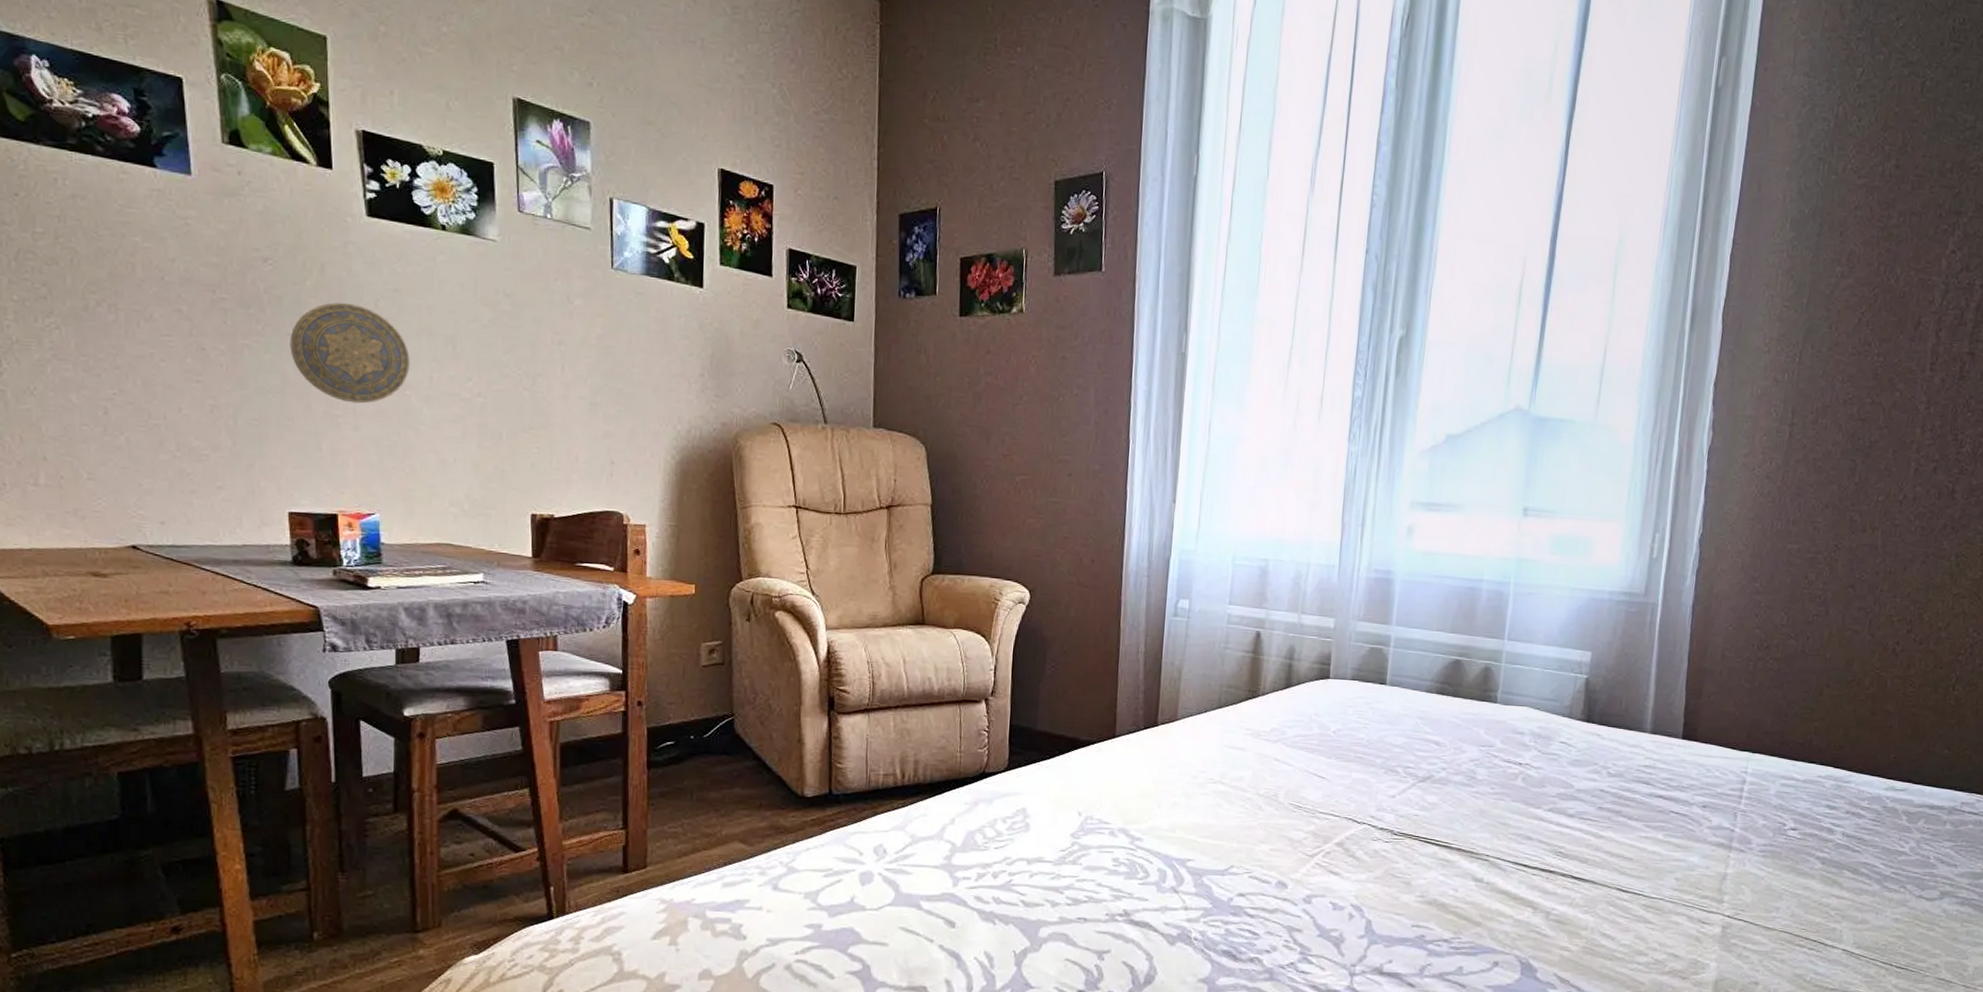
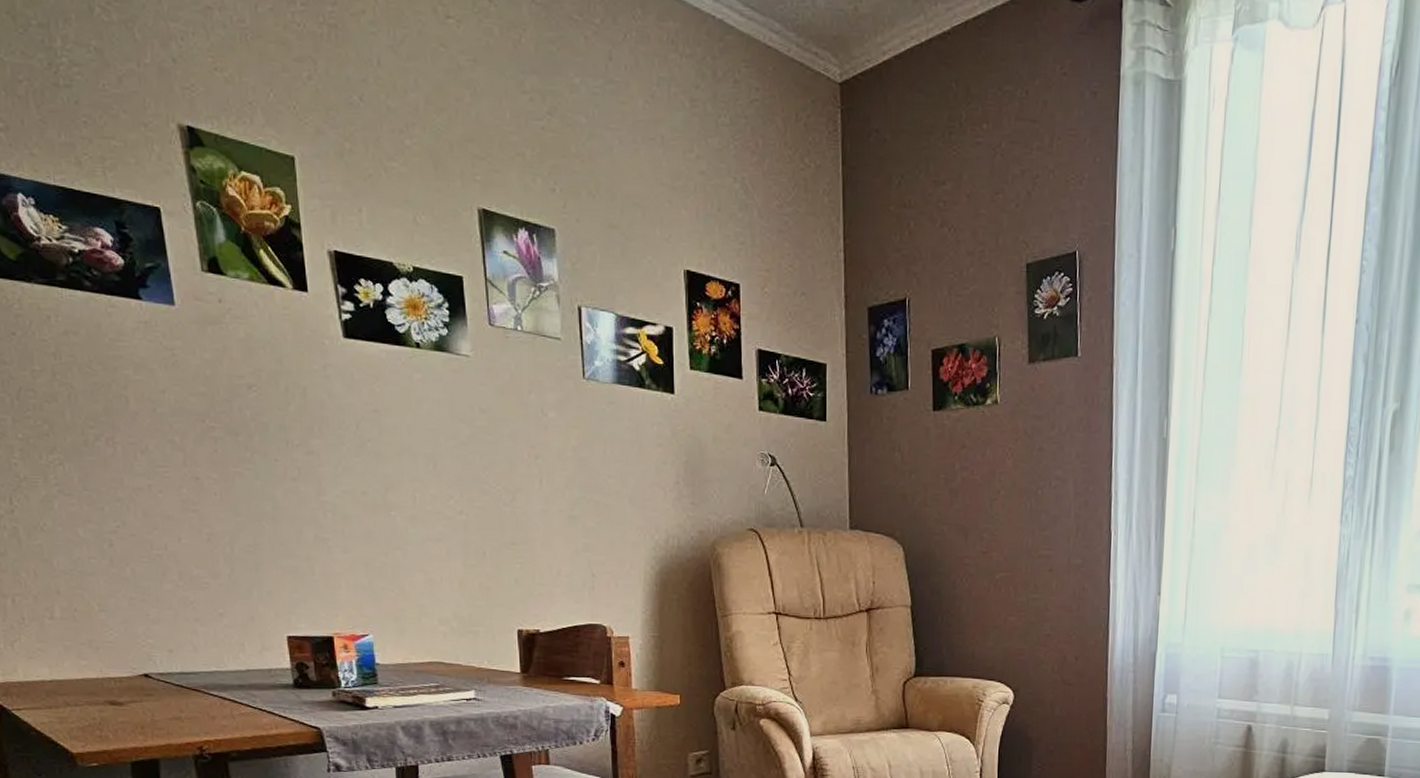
decorative plate: present [290,302,410,404] -> none [278,425,393,526]

